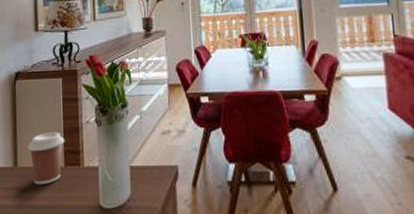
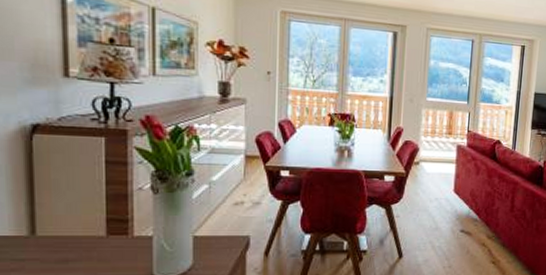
coffee cup: present [28,131,65,185] -> none [52,197,108,256]

